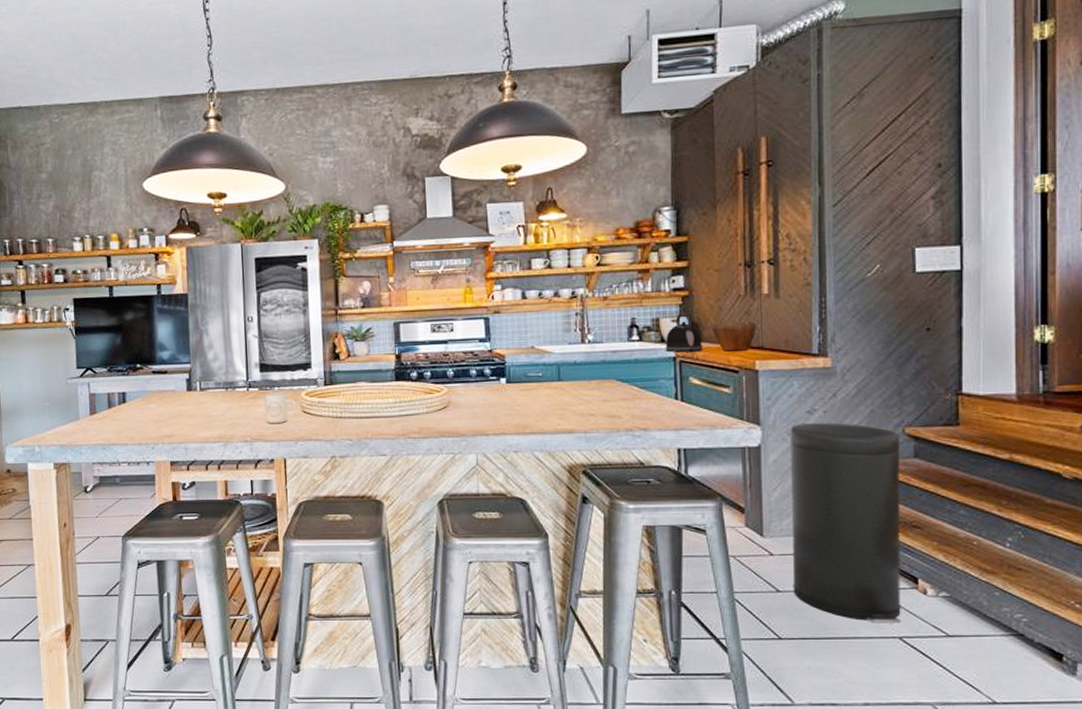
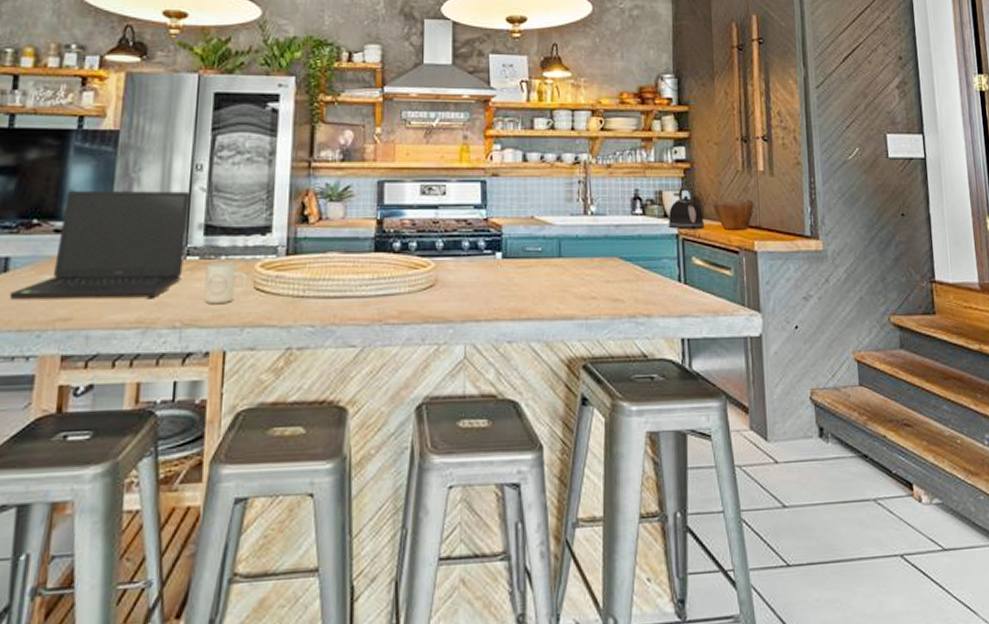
laptop: none [129,338,248,423] -> present [9,191,191,301]
pedal bin: present [790,423,901,623] -> none [789,310,901,540]

